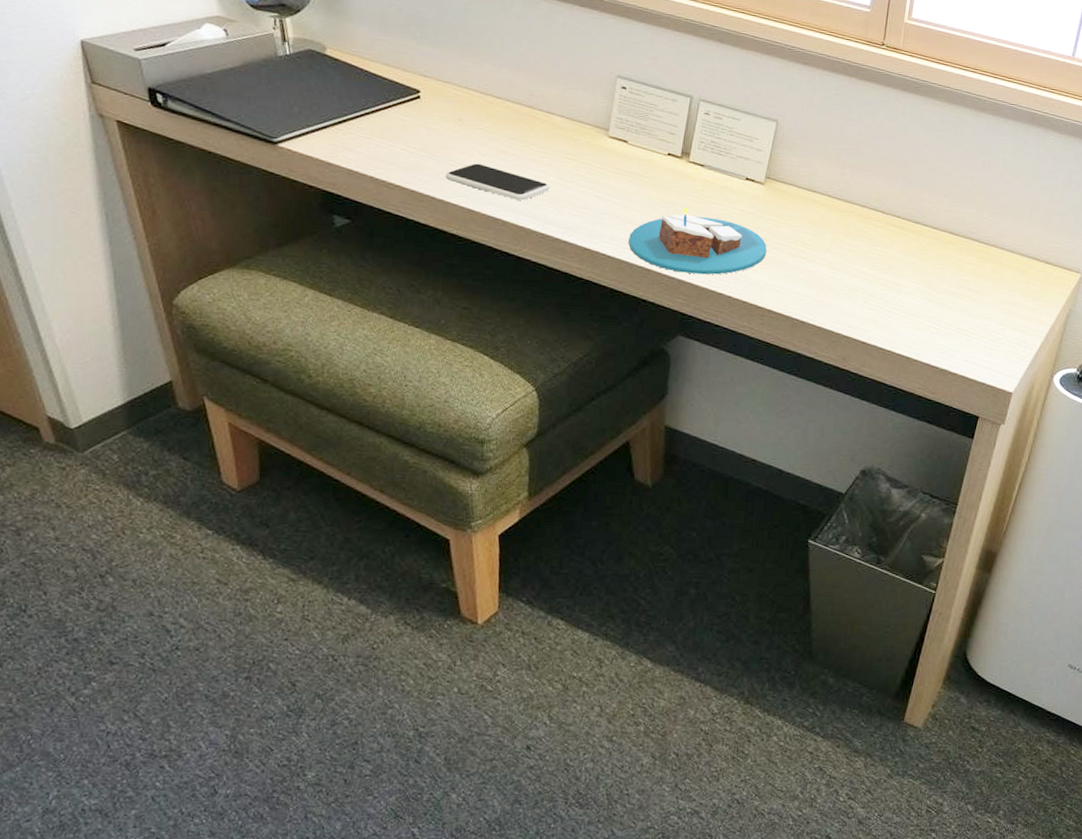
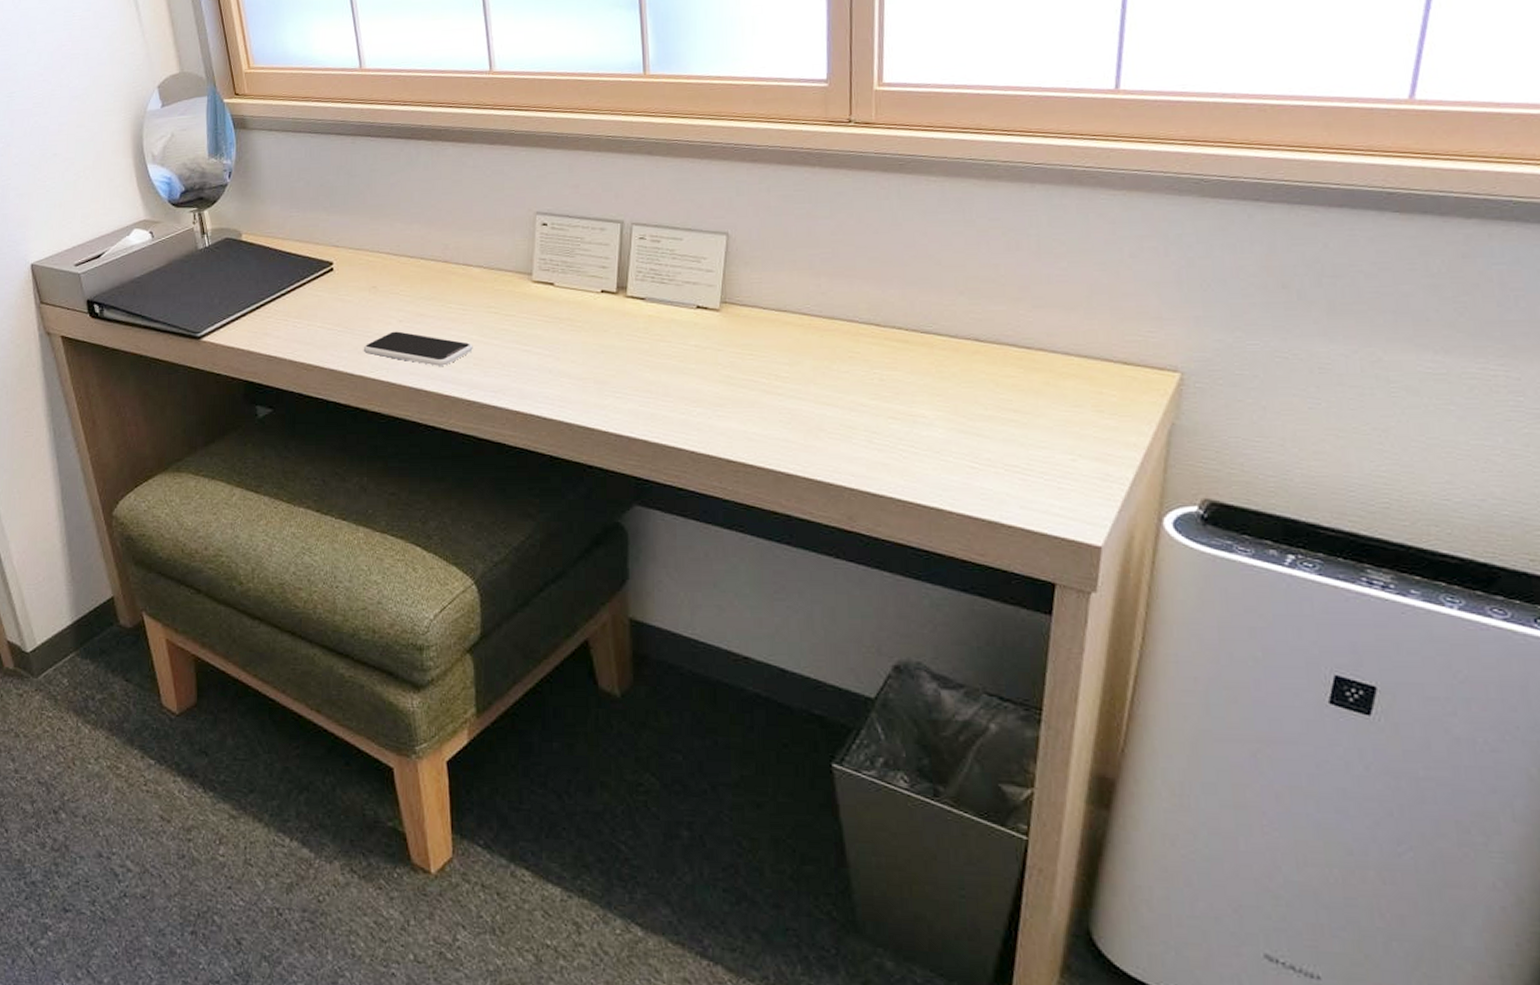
candle: present [629,206,767,275] -> none [566,349,732,428]

